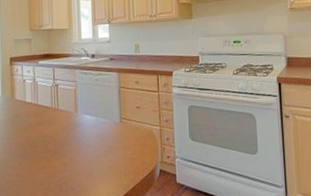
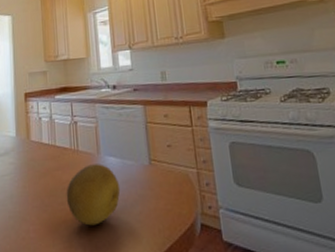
fruit: none [46,120,94,171] -> present [66,164,121,226]

